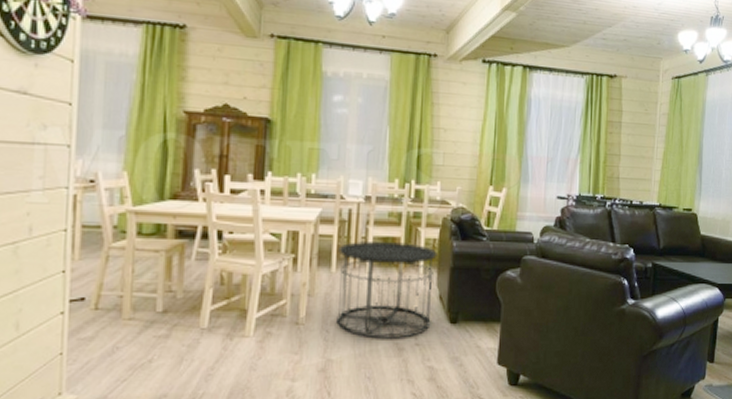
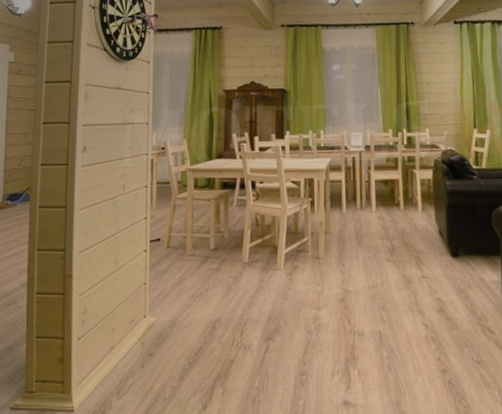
side table: present [335,241,437,340] -> none [347,183,434,273]

